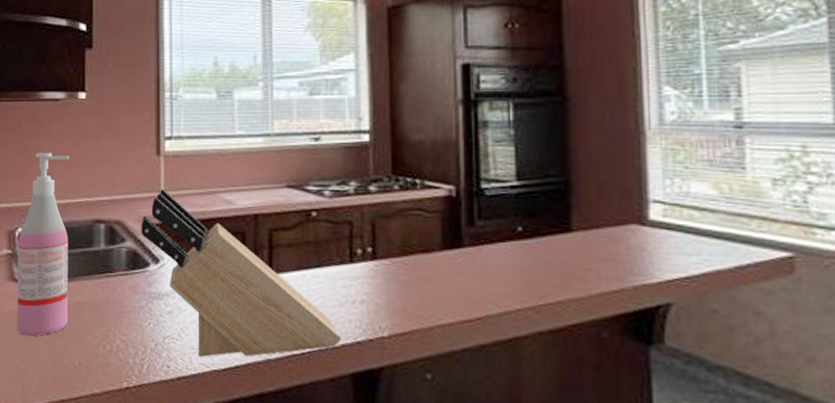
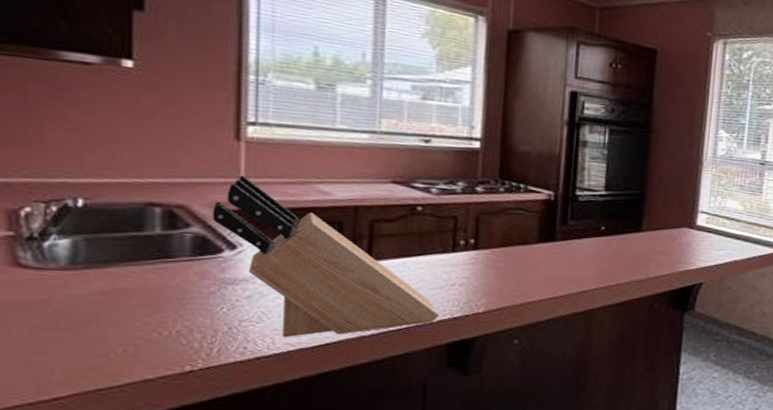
soap dispenser: present [17,152,69,337] -> none [25,122,108,327]

